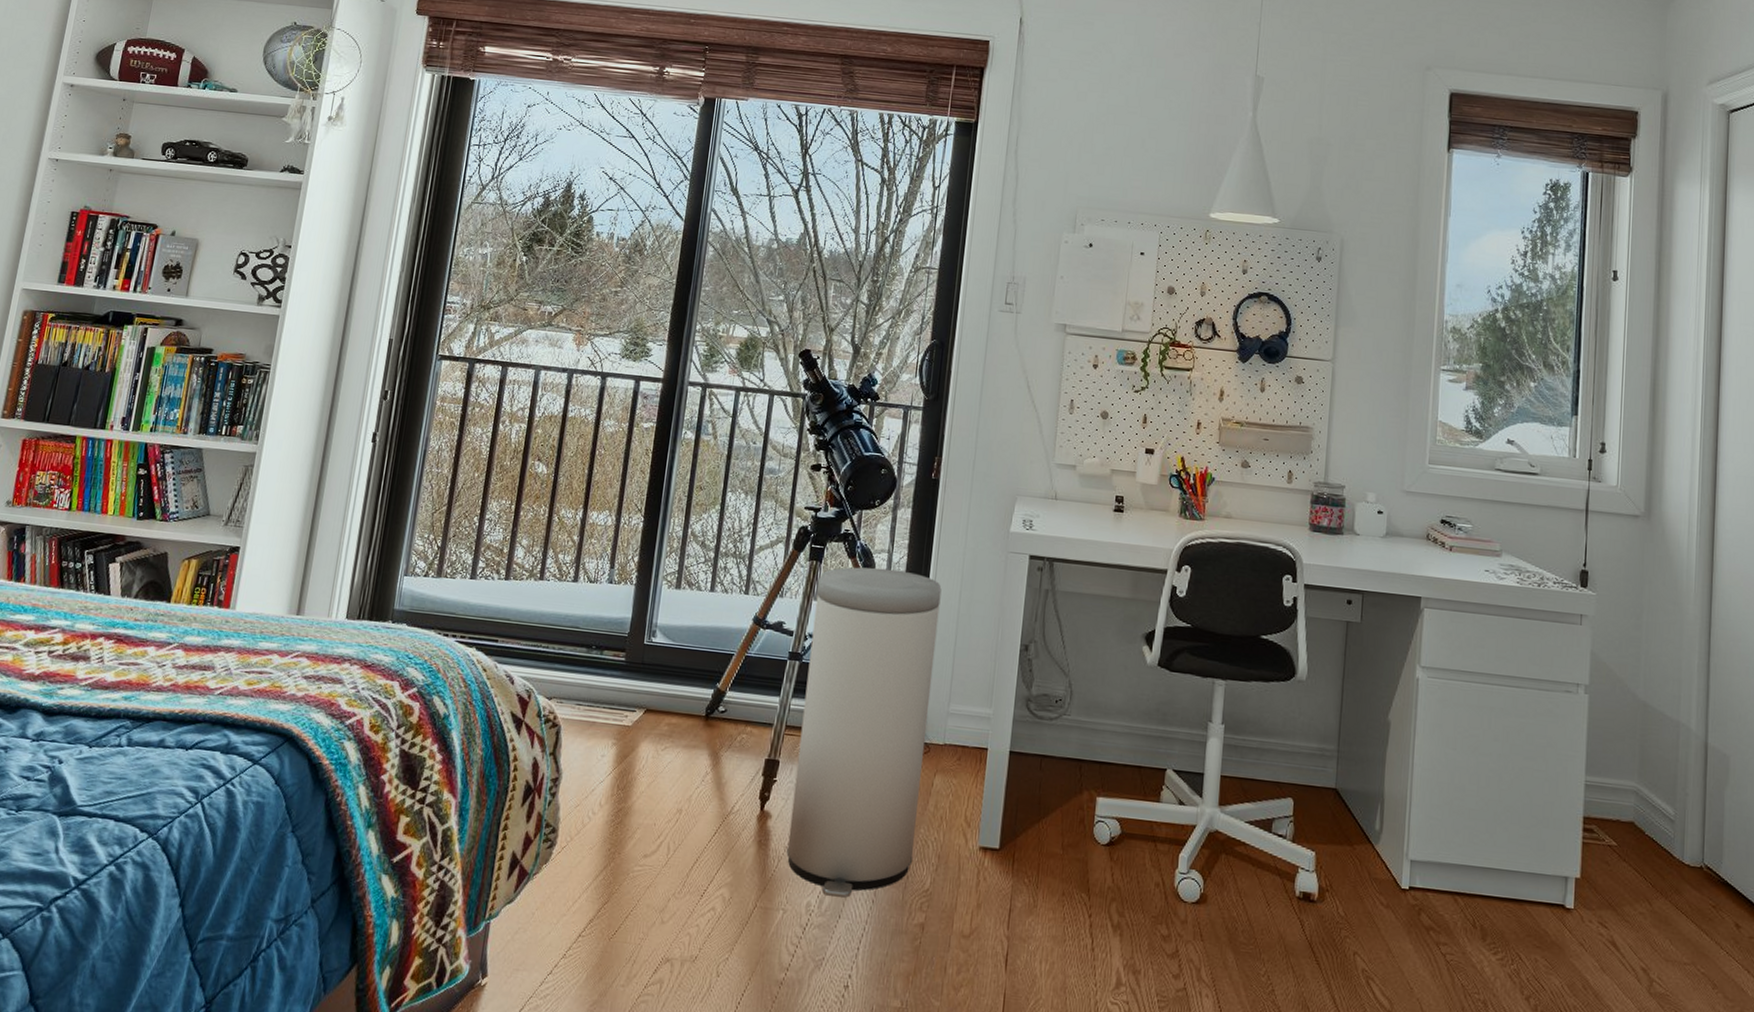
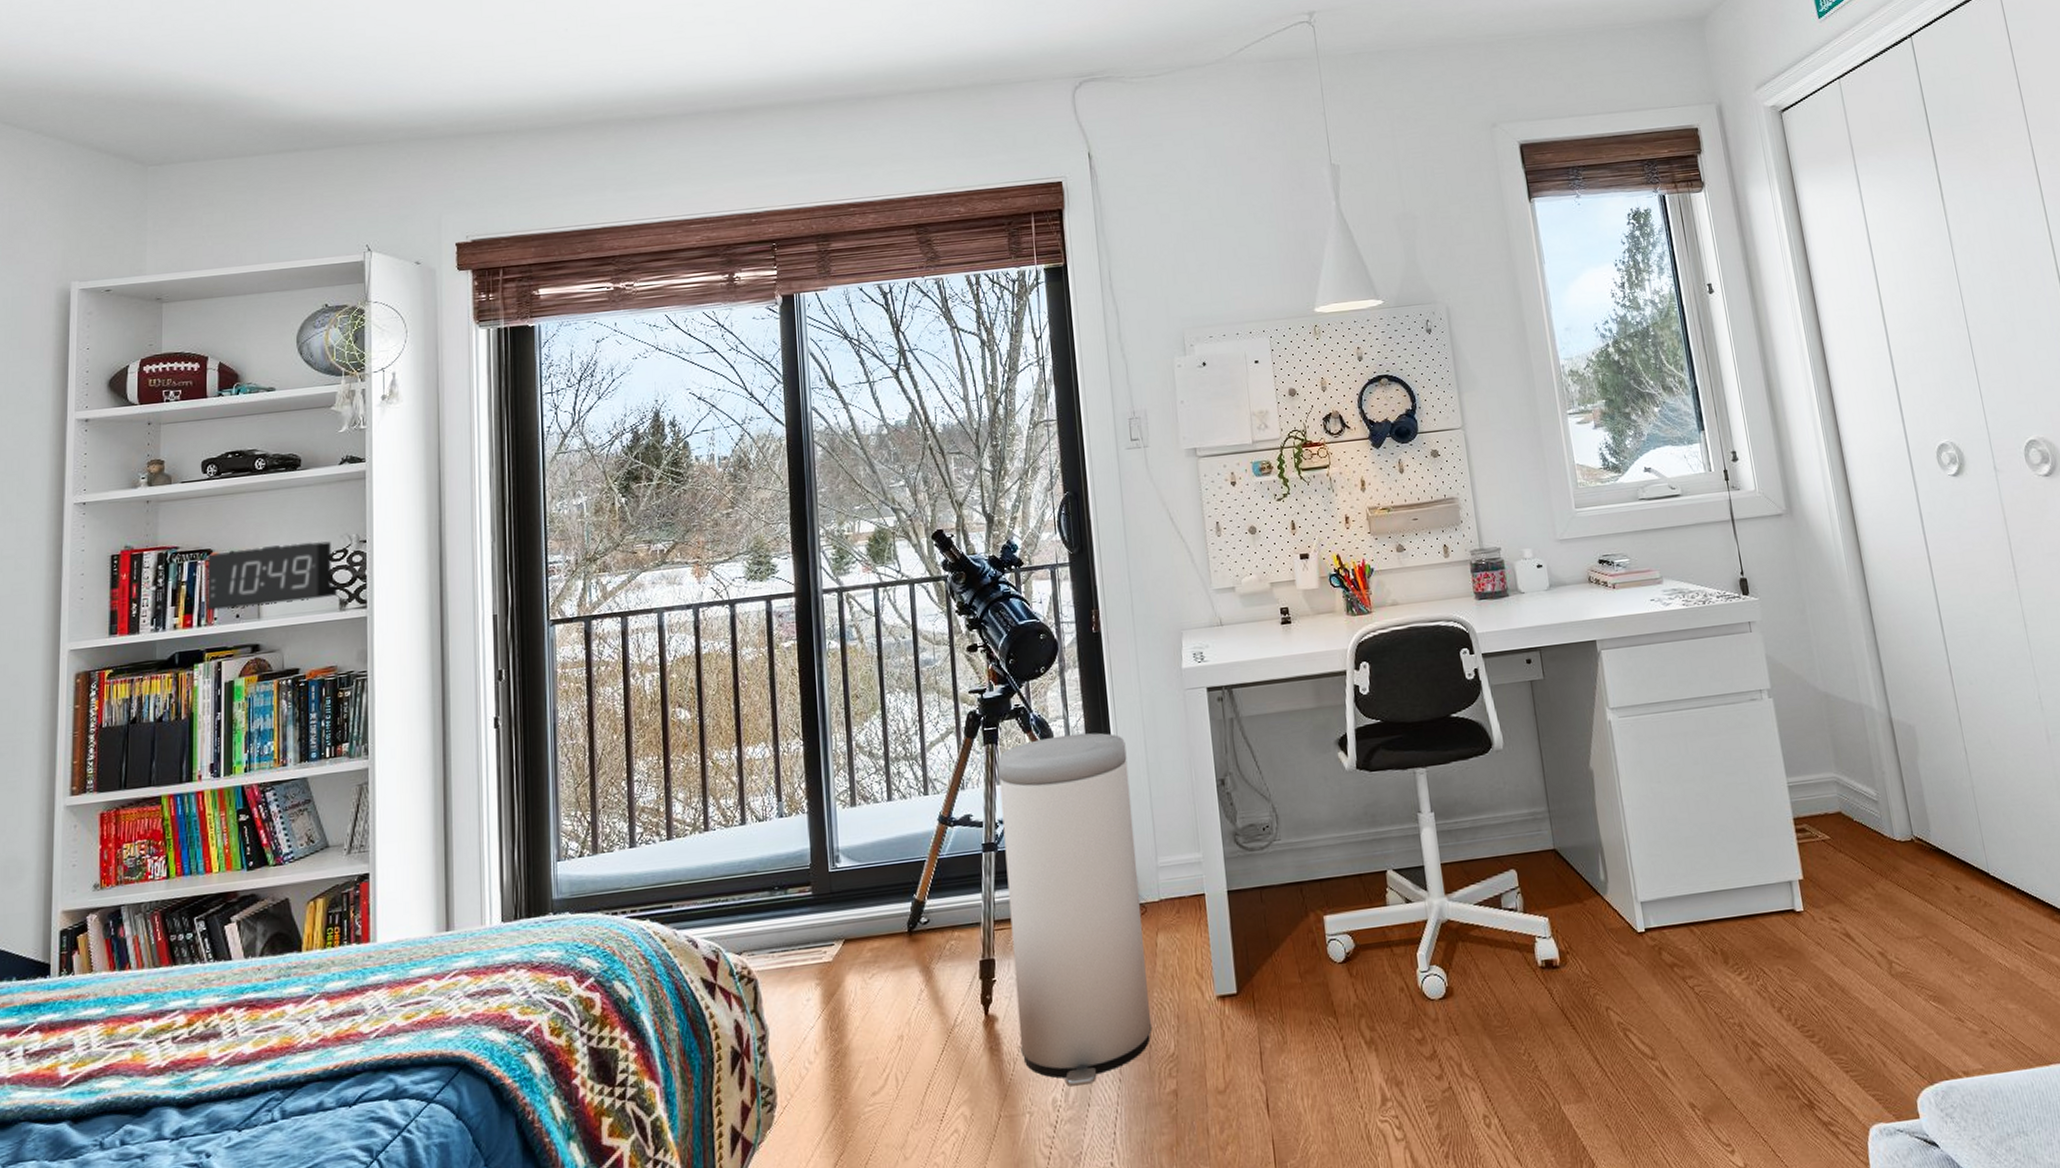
alarm clock: none [143,229,261,291] -> present [206,541,337,611]

